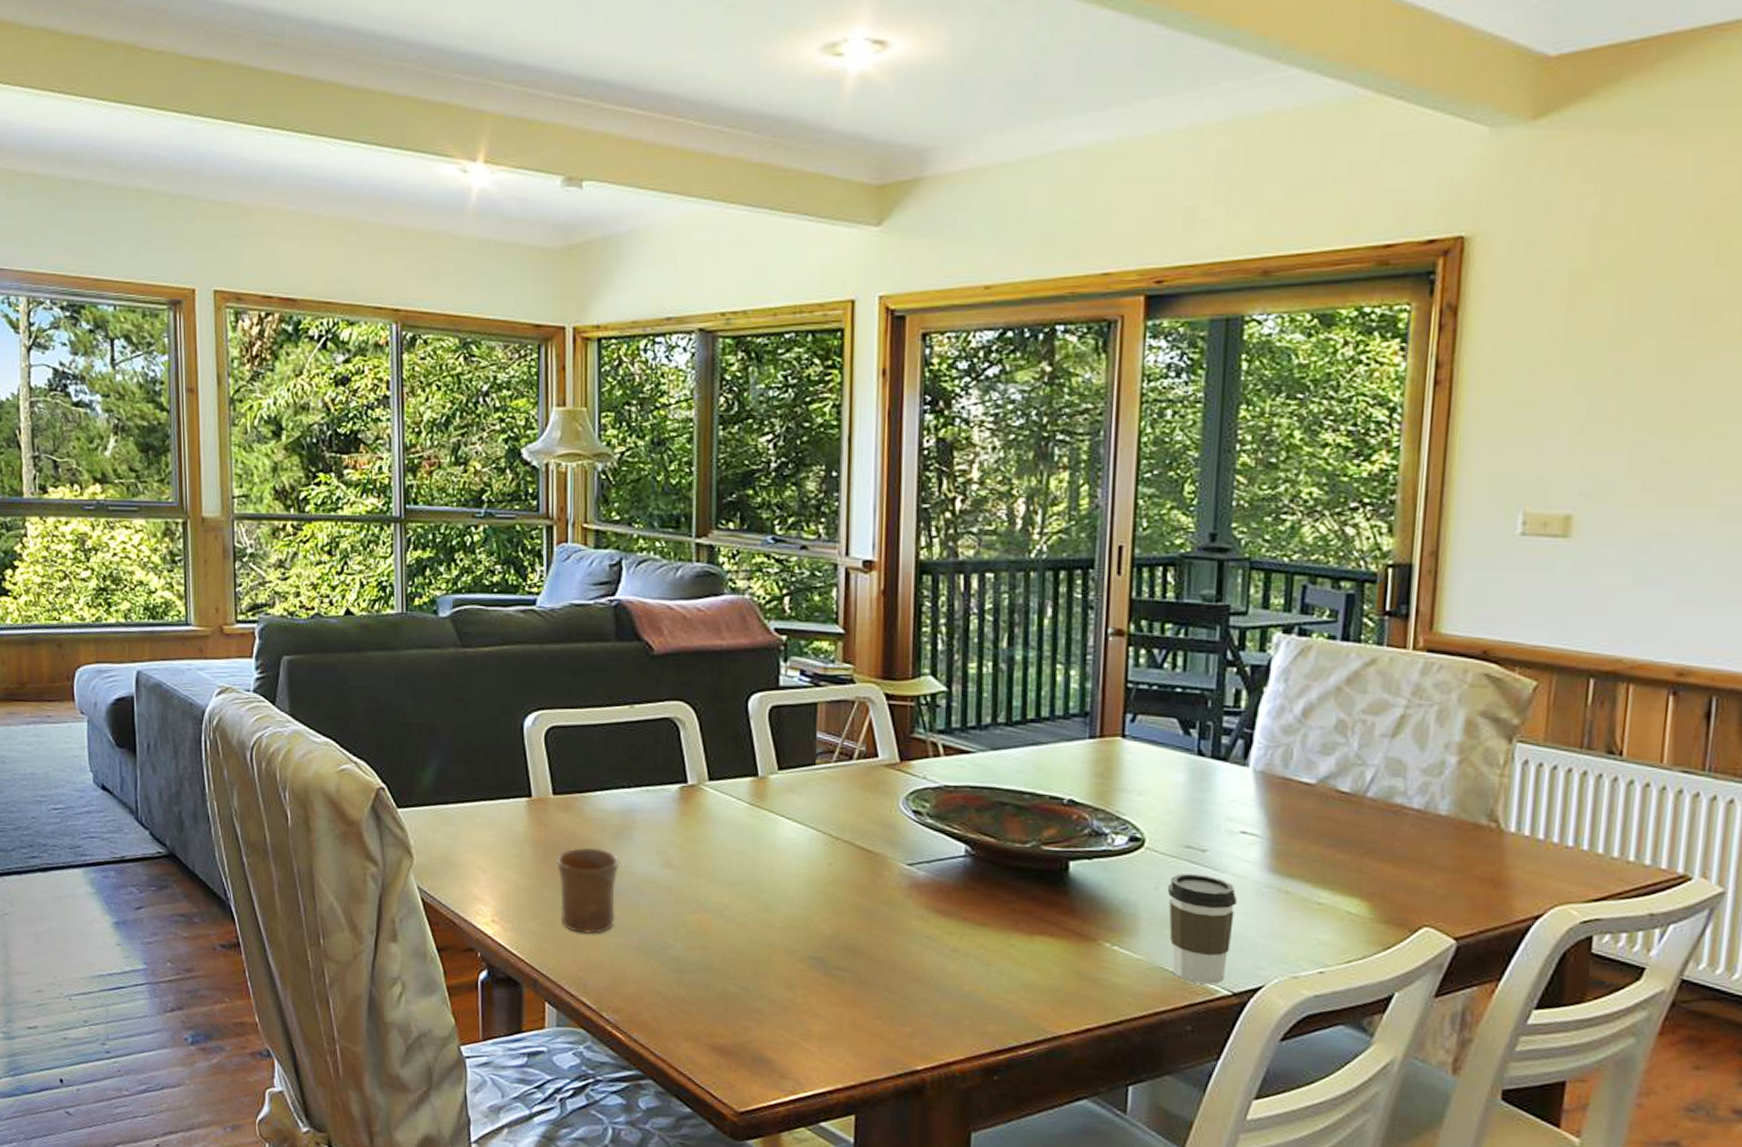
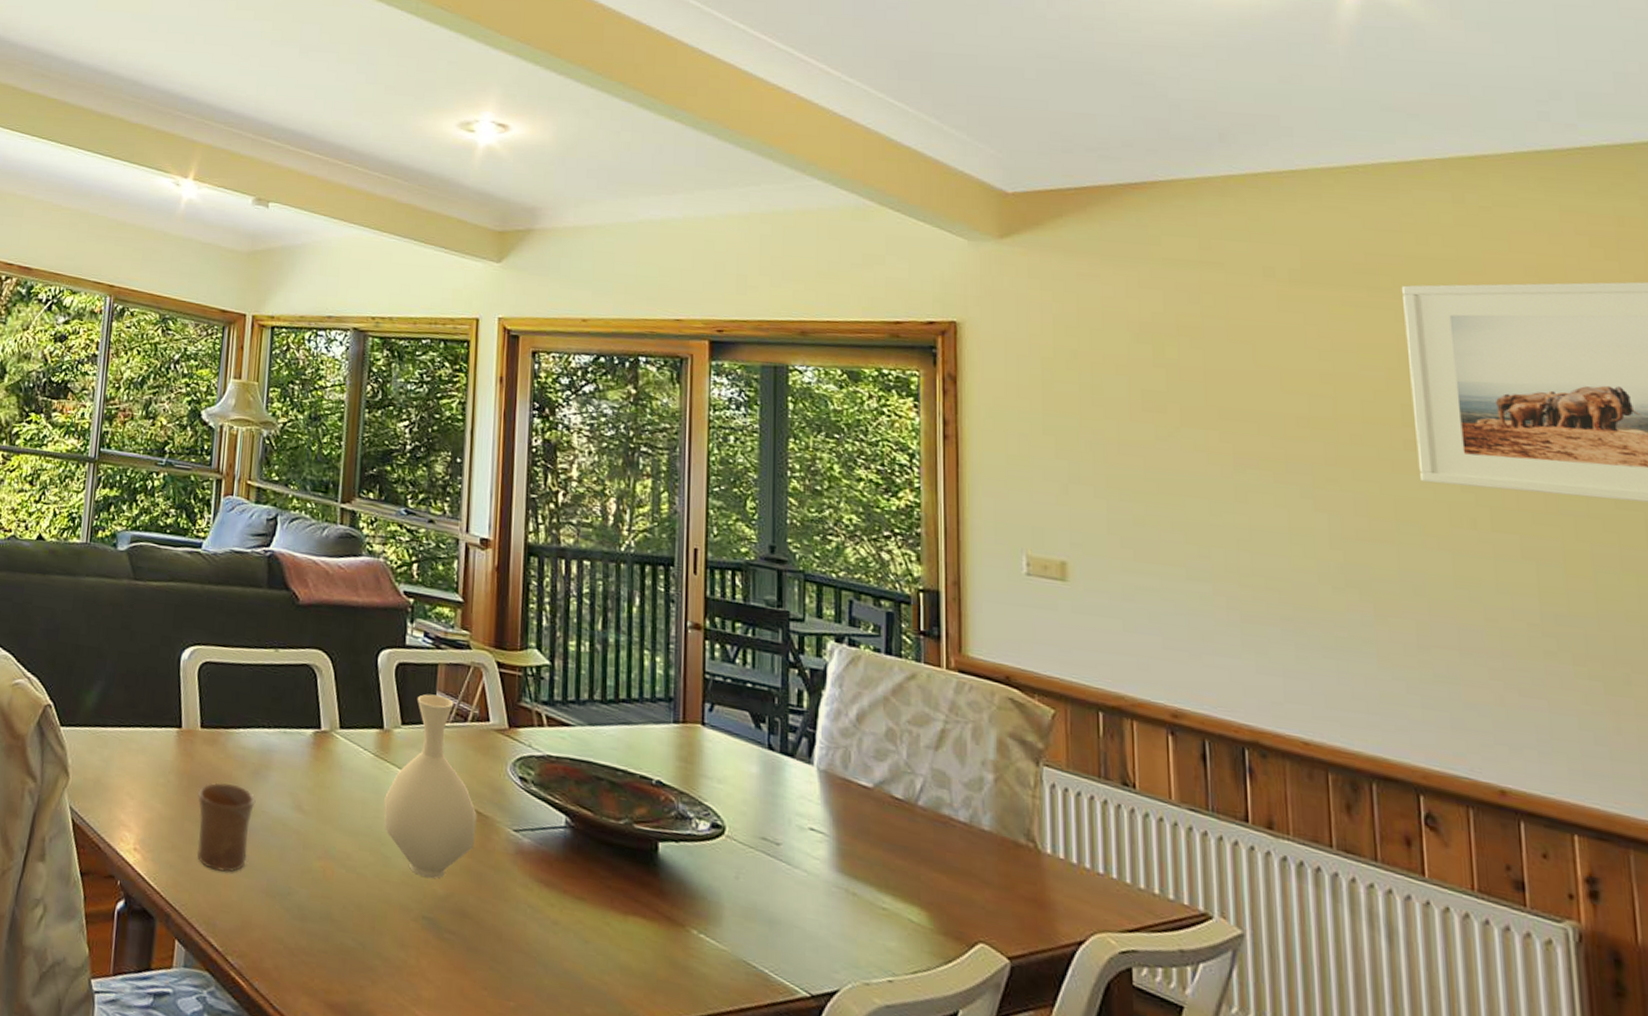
vase: none [762,735,866,920] -> present [383,694,477,879]
coffee cup: present [1167,873,1237,985] -> none [747,865,810,984]

